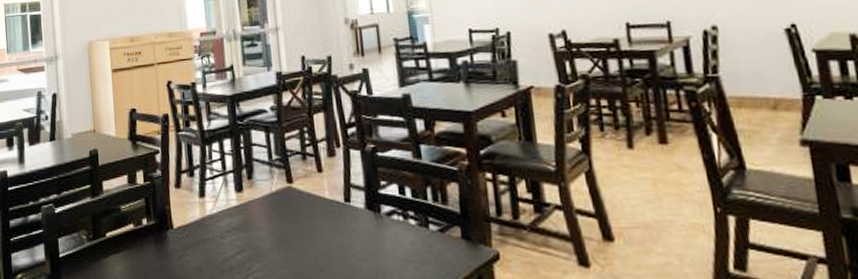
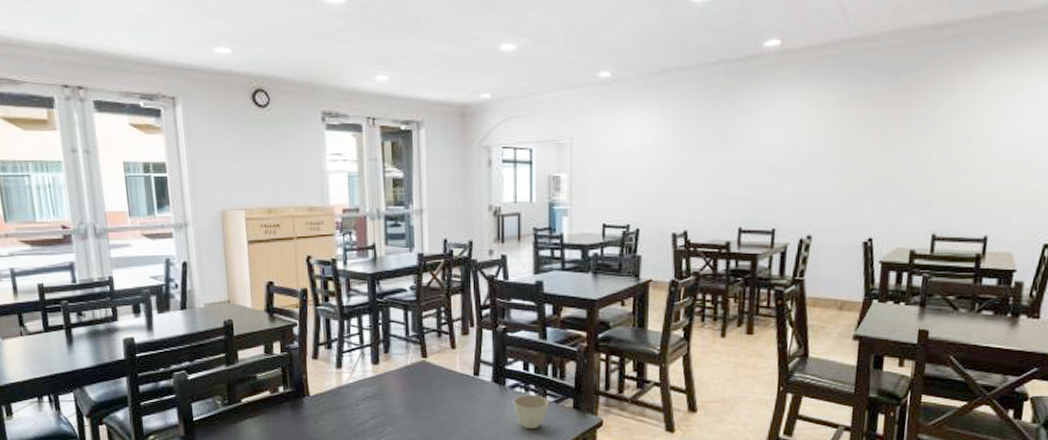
cup: none [390,222,434,265] -> present [512,394,549,430]

